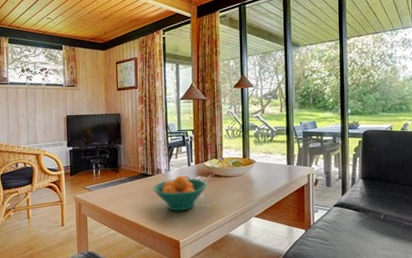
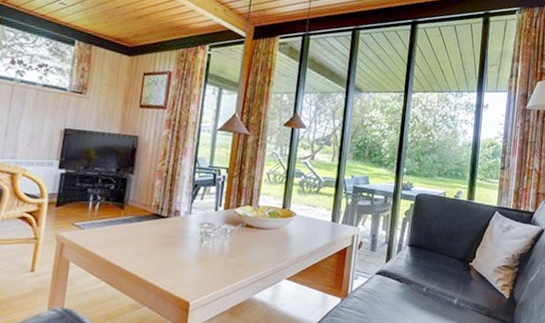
fruit bowl: present [153,175,207,211] -> none [165,220,235,266]

